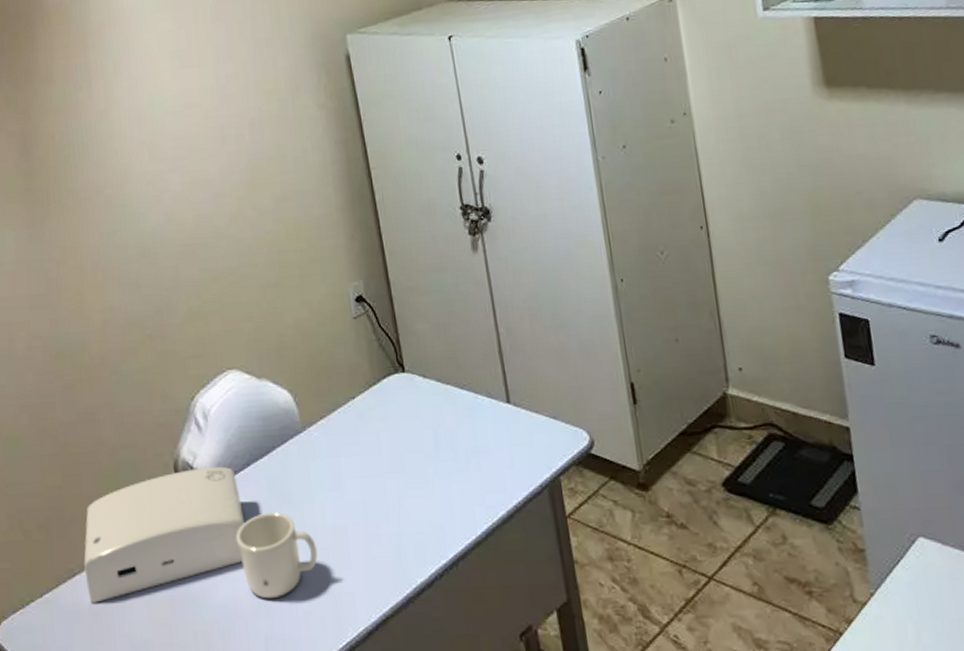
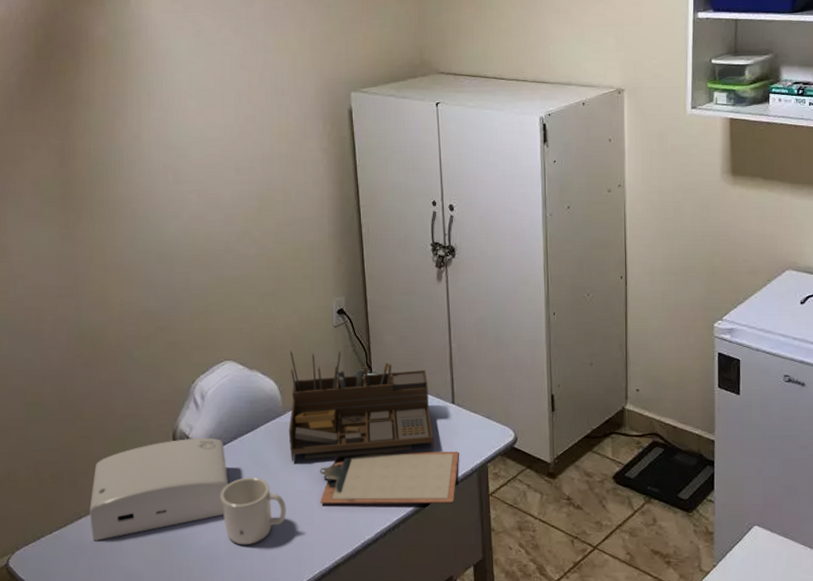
desk organizer: none [304,347,491,491] -> present [288,350,435,462]
clipboard: none [352,463,524,542] -> present [319,451,459,505]

